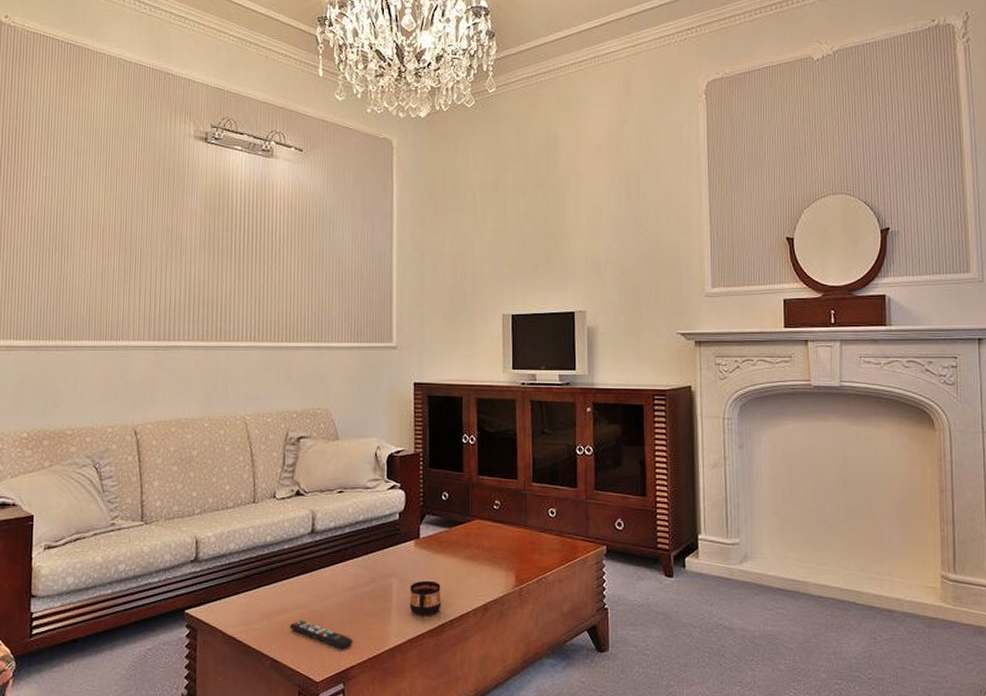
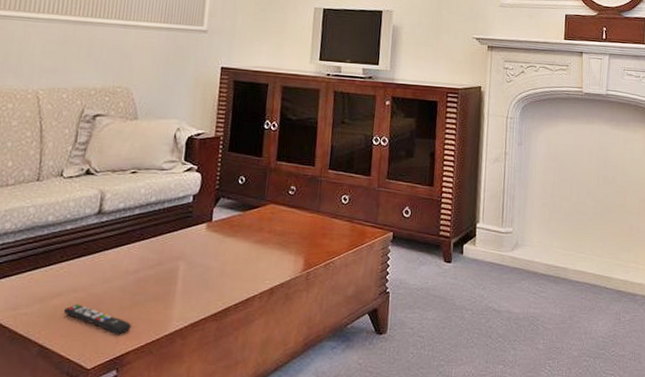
cup: present [409,580,442,616] -> none [194,263,229,300]

